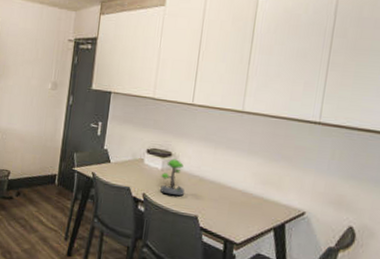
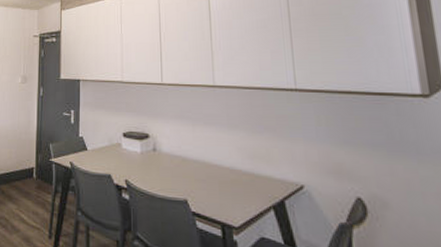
plant: present [160,158,184,196] -> none [141,140,168,180]

